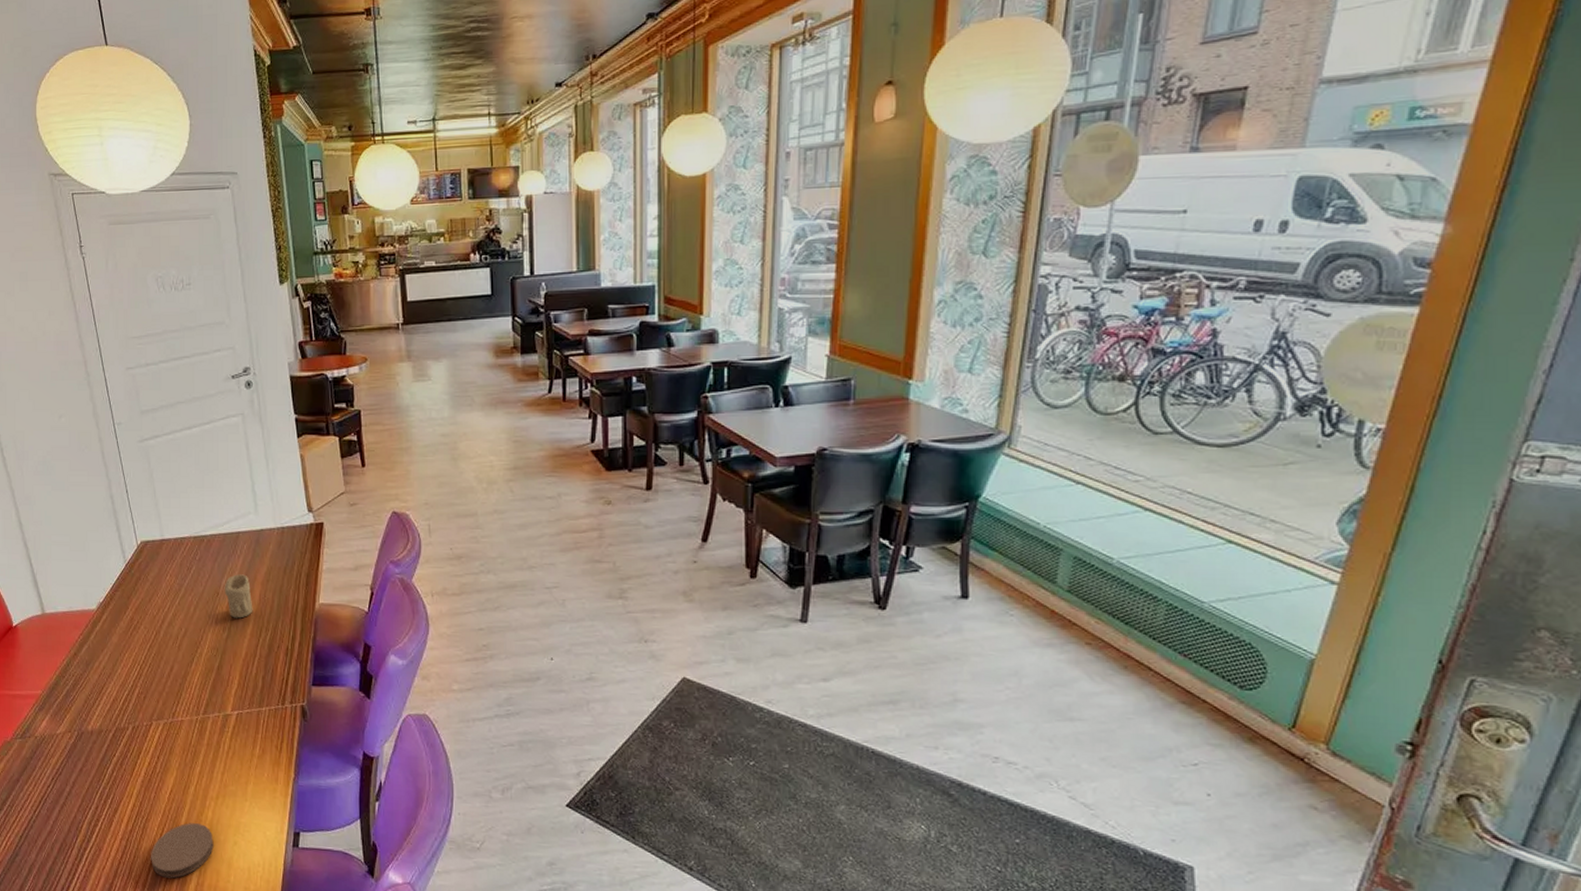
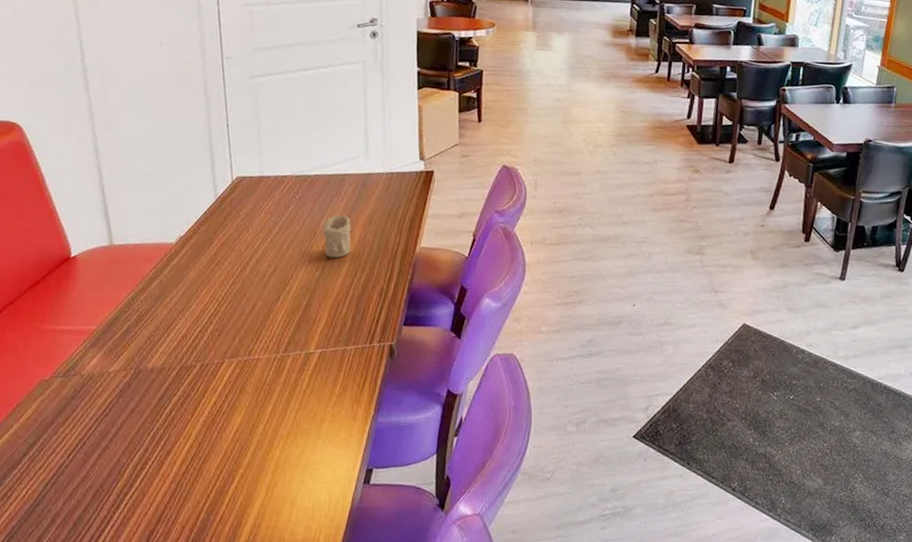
coaster: present [151,823,214,879] -> none [203,463,278,521]

